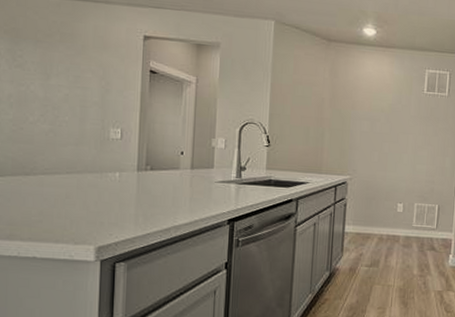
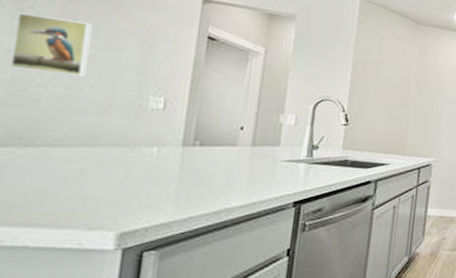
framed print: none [11,62,64,114] -> present [10,12,93,77]

